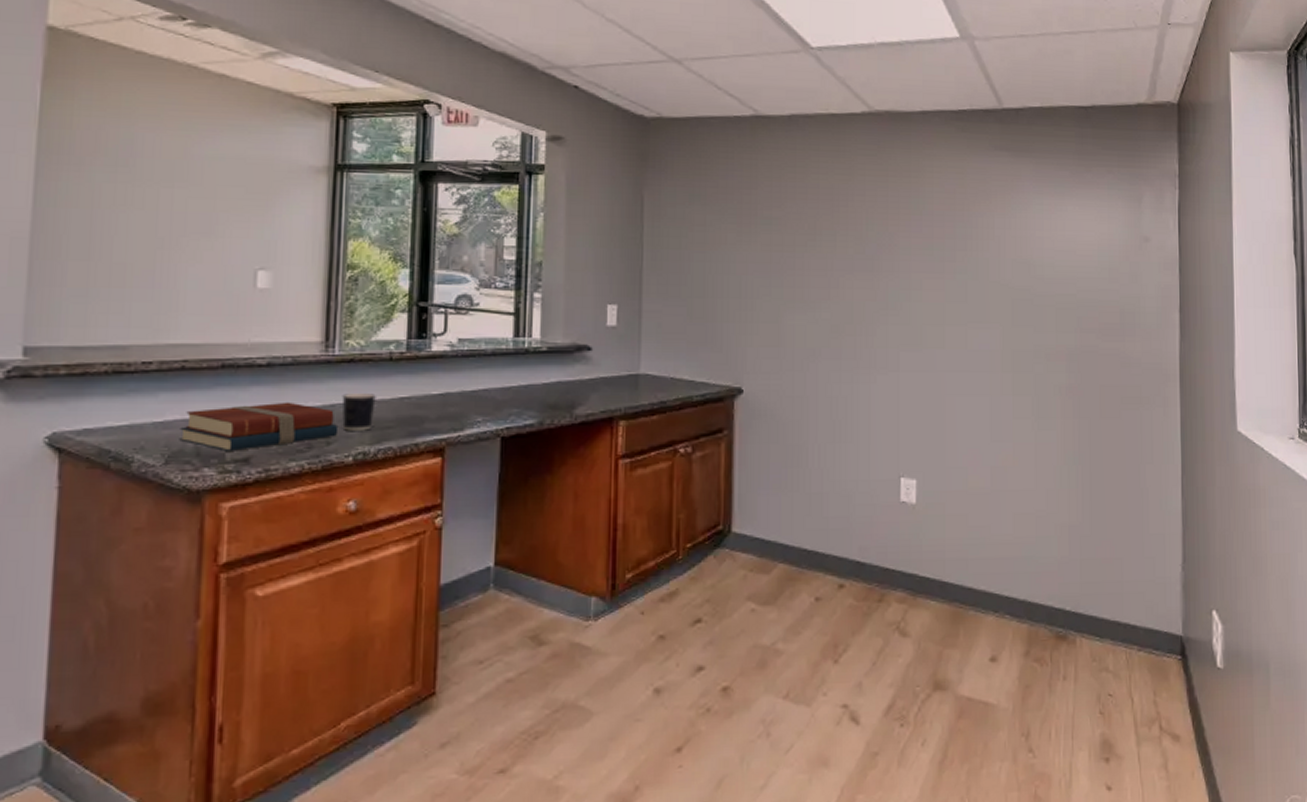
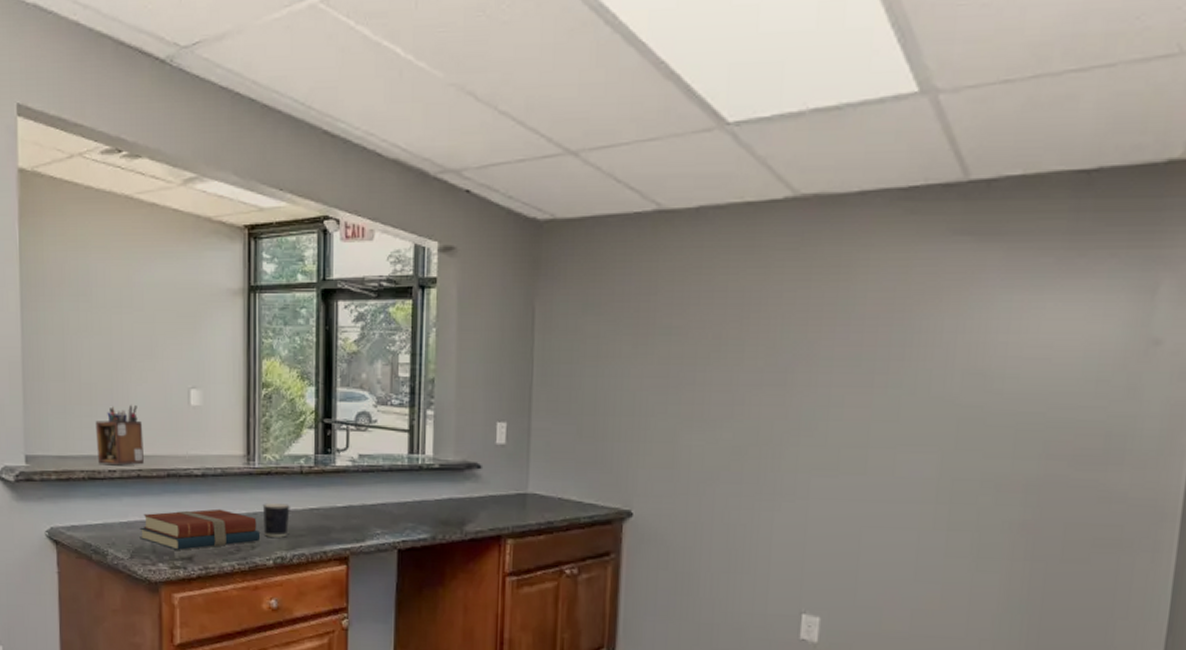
desk organizer: none [127,286,193,357] -> present [95,404,144,466]

